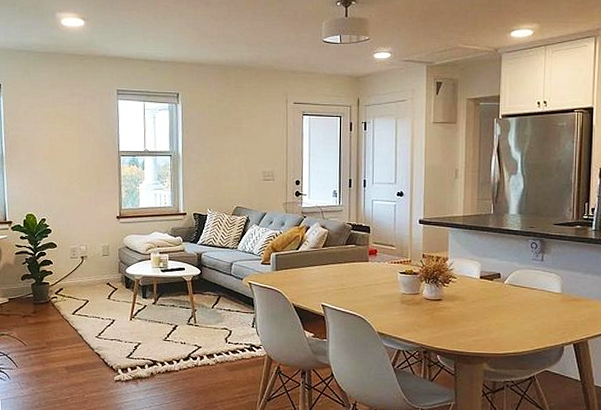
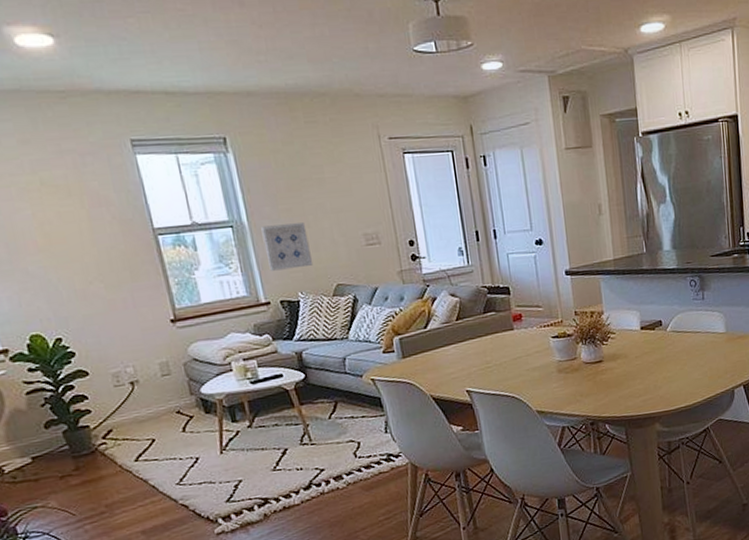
wall art: none [190,158,222,191] -> present [261,223,314,271]

